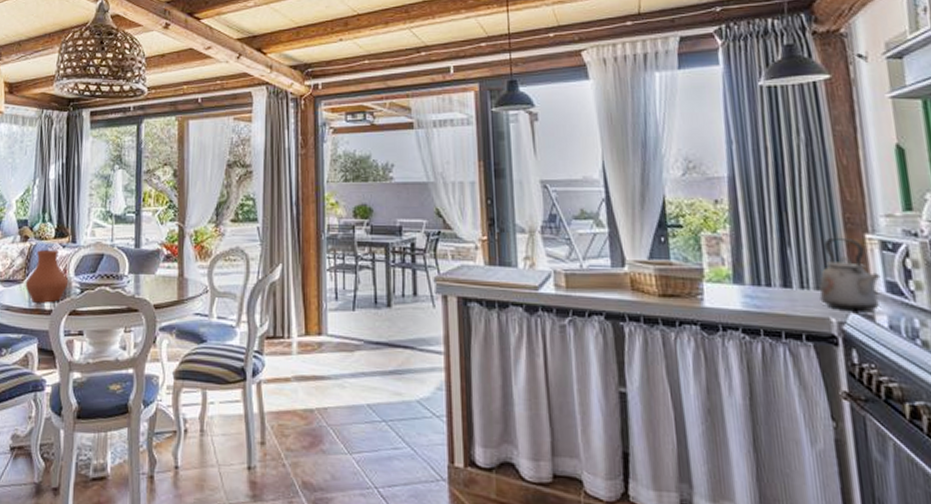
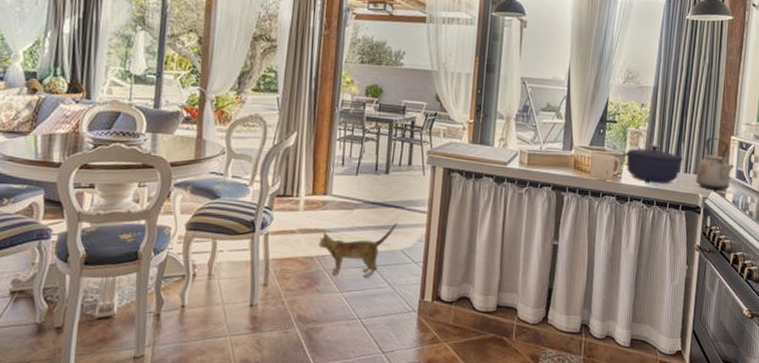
vase: present [25,249,69,303] -> none [31,103,81,156]
cat: none [318,367,409,436] -> present [318,223,398,278]
mug: none [653,268,700,304] -> present [589,153,621,180]
cooking pot: none [698,251,795,305] -> present [622,143,684,183]

